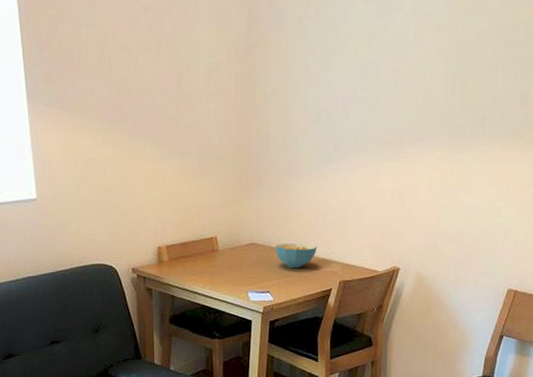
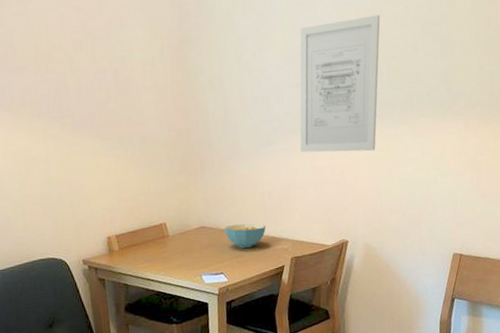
wall art: none [360,29,461,176] -> present [300,15,380,153]

